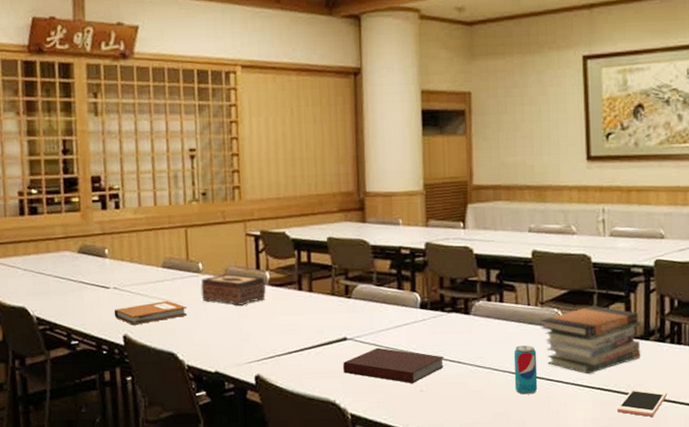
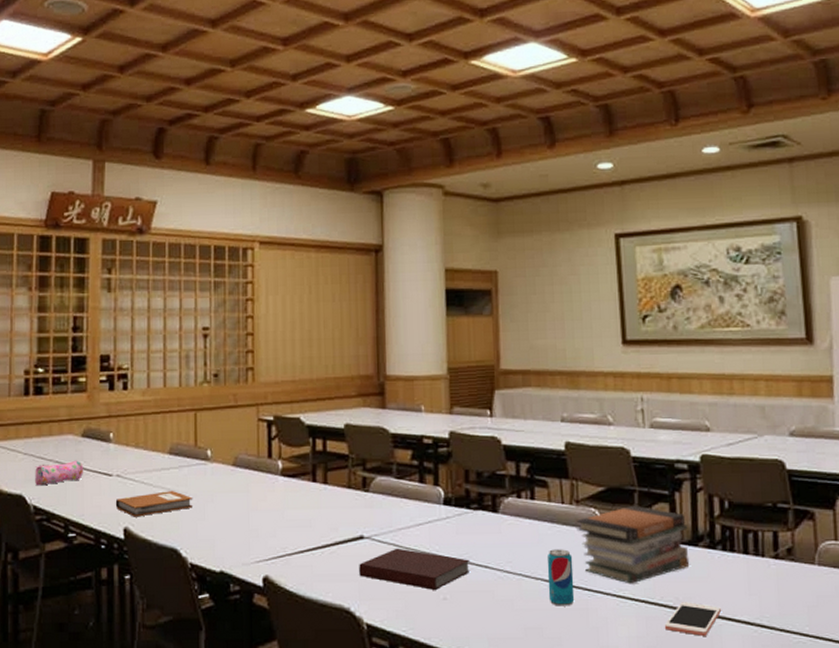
pencil case: none [35,274,83,299] -> present [35,460,84,486]
tissue box: present [200,273,266,306] -> none [208,461,278,498]

